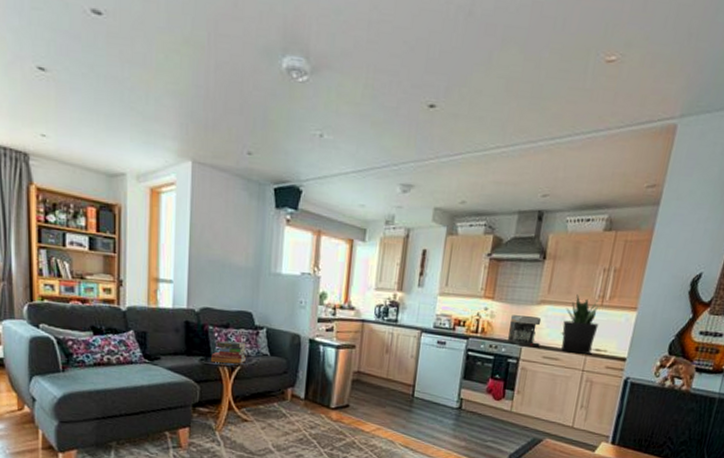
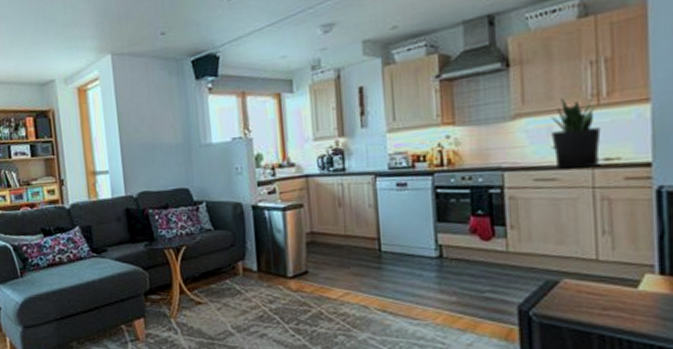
books: present [211,341,246,364] -> none [155,221,190,247]
coffee maker: present [508,315,542,348] -> none [480,134,527,173]

